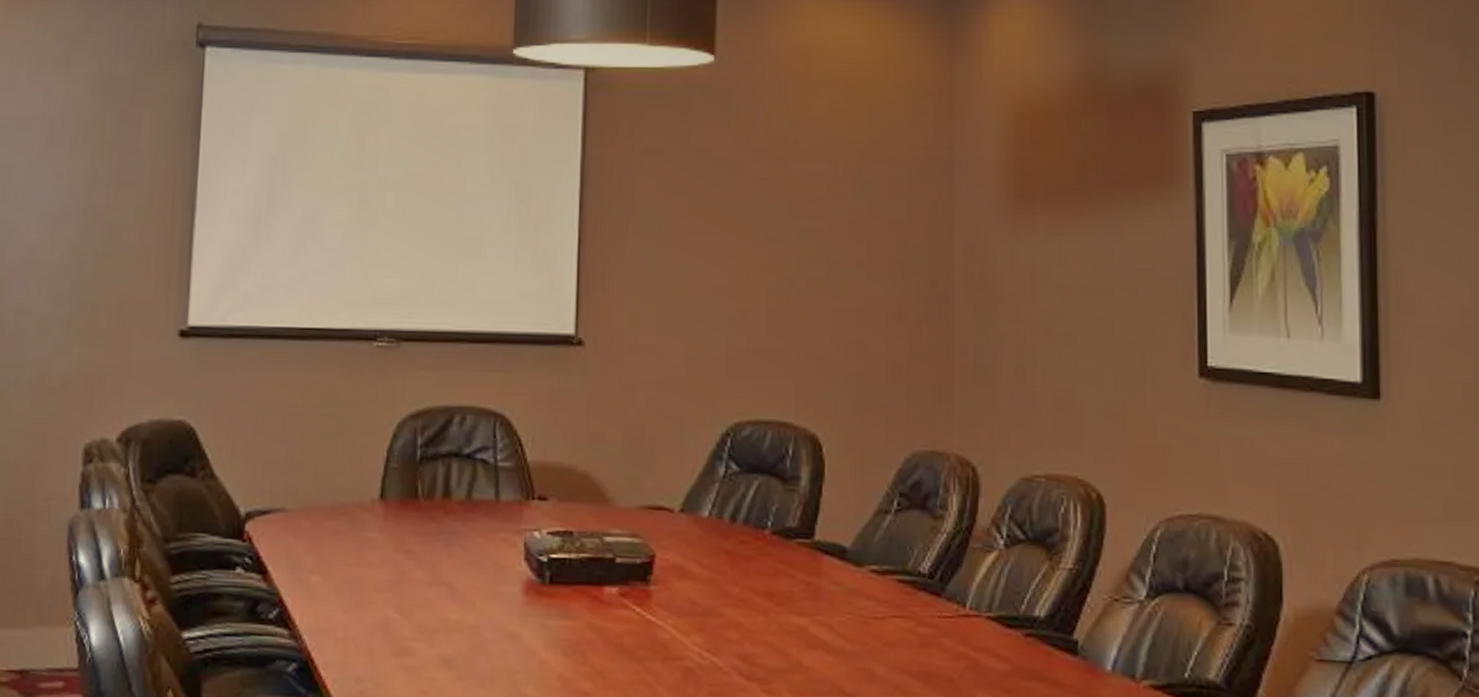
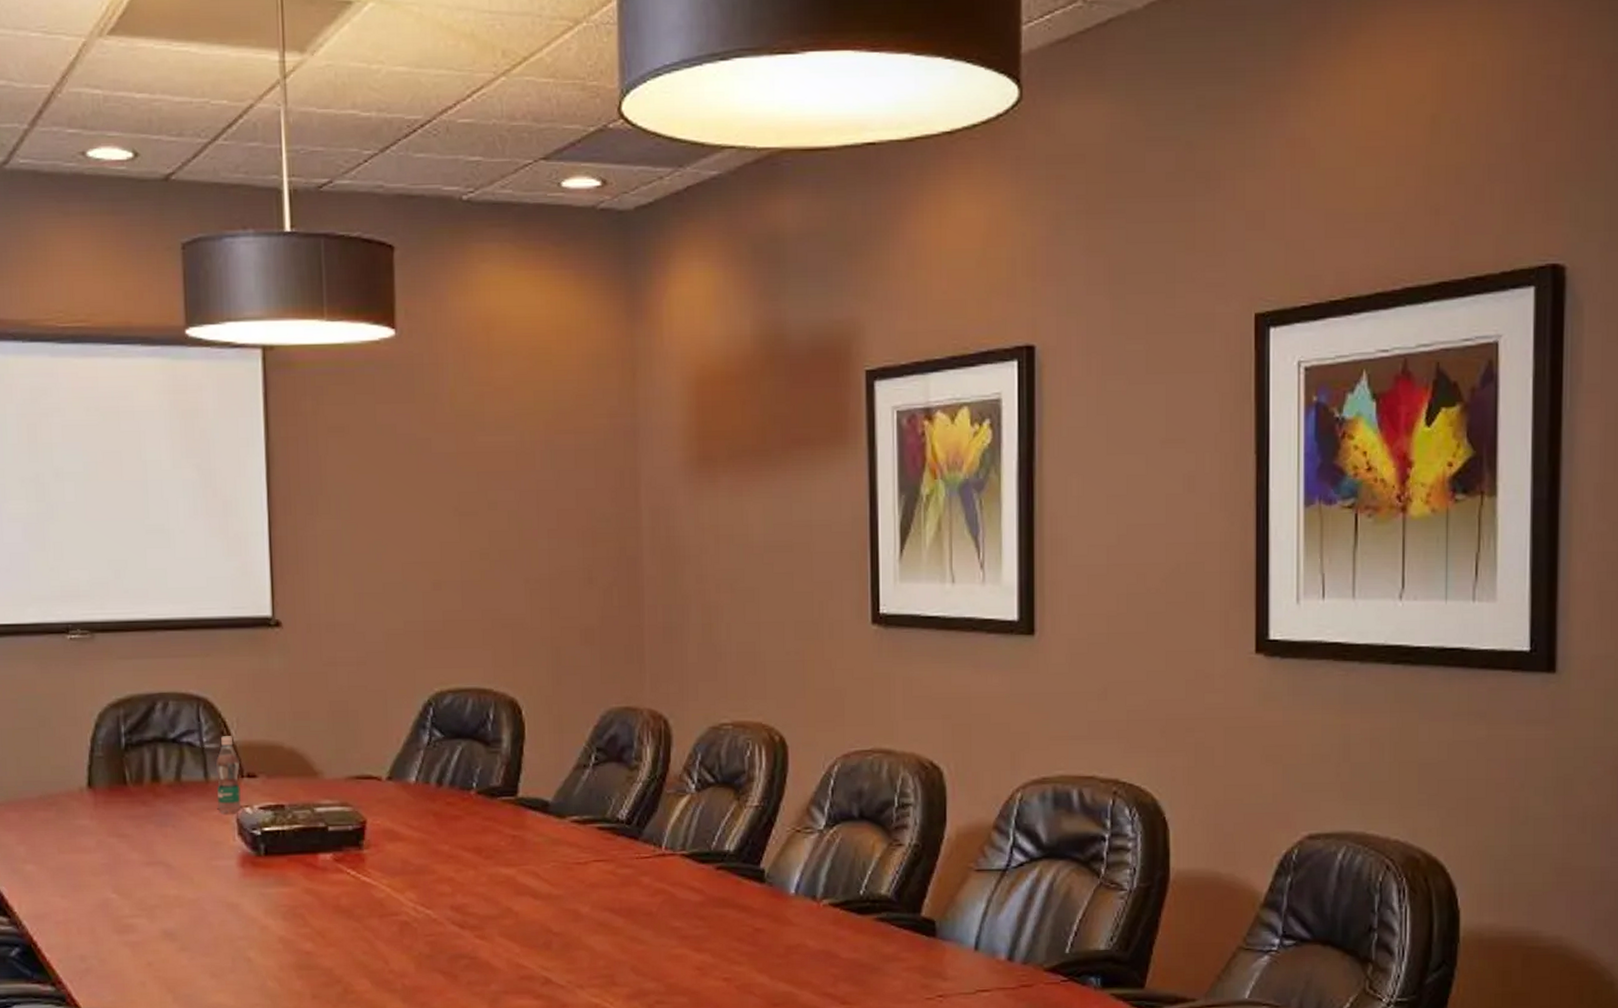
bottle: none [506,455,533,539] -> present [216,736,241,816]

